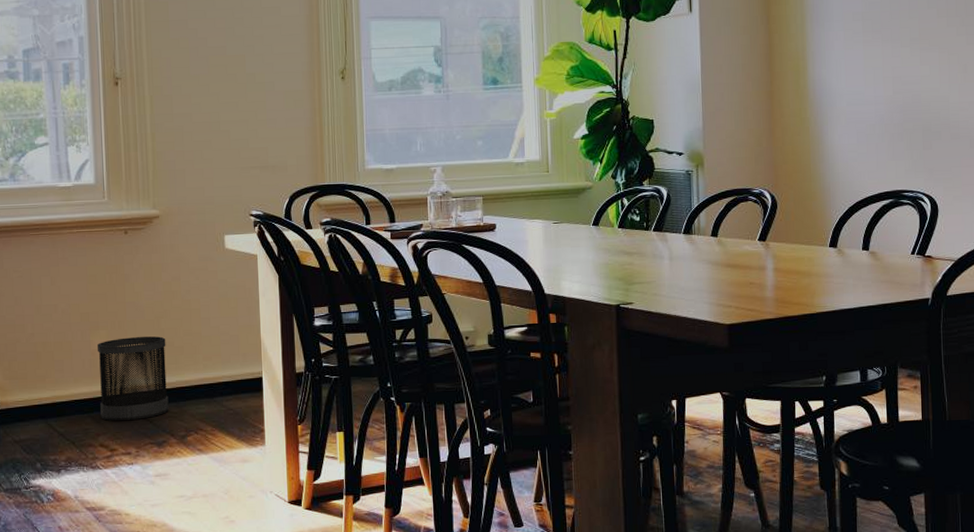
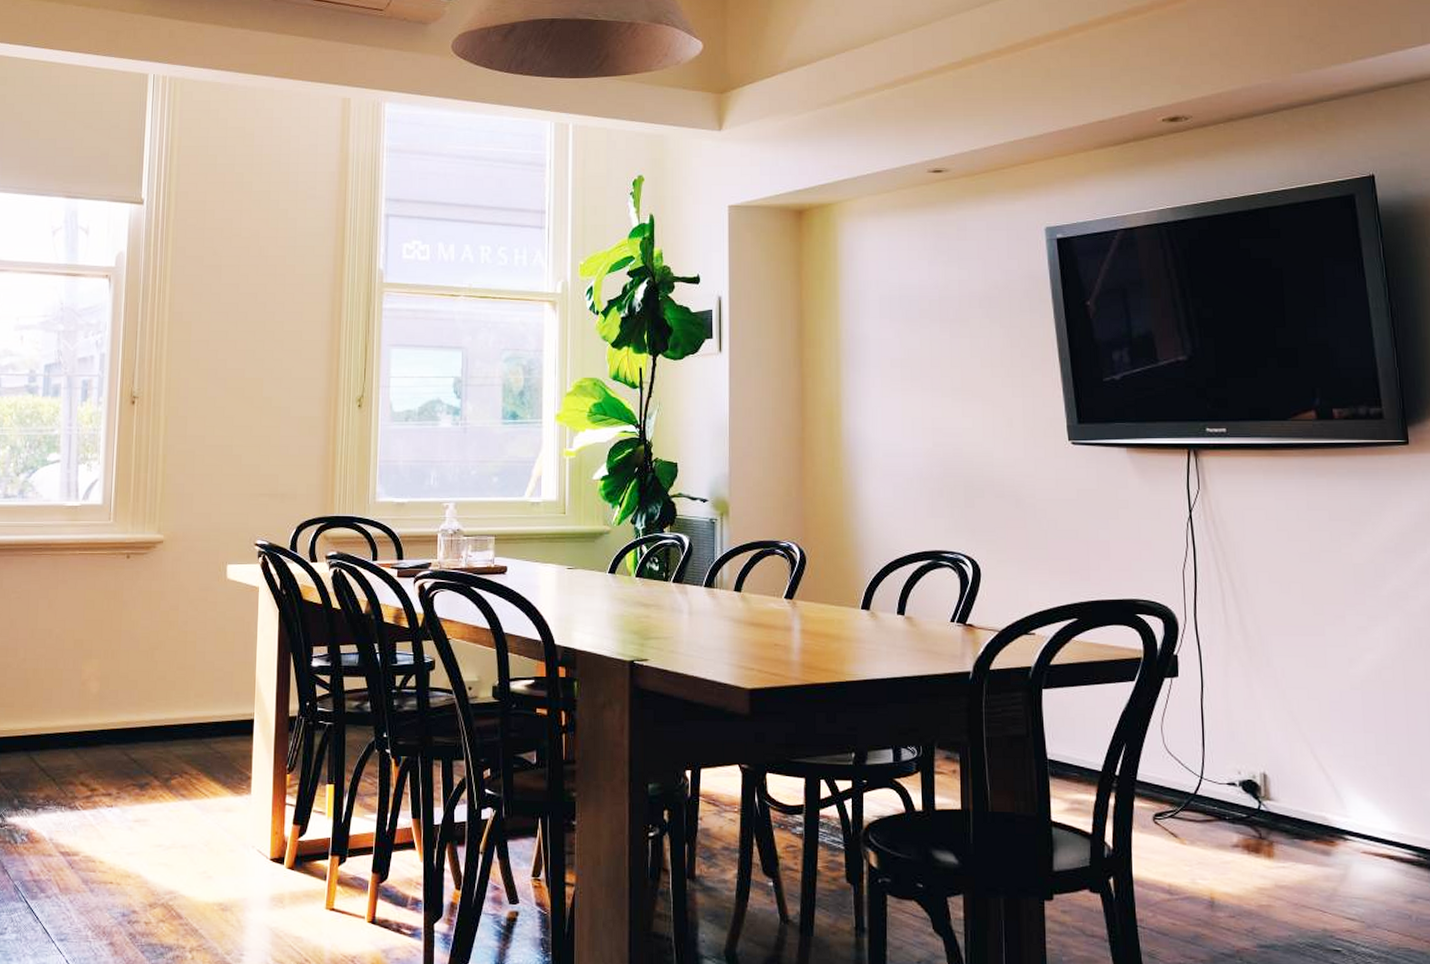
wastebasket: present [98,336,169,421] -> none [84,667,158,759]

